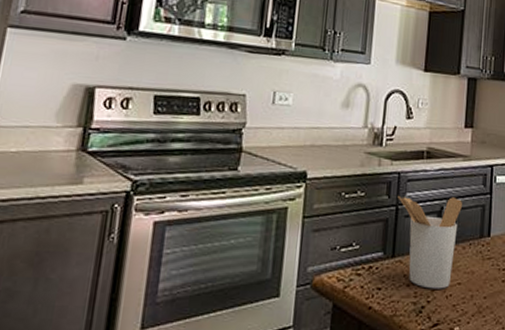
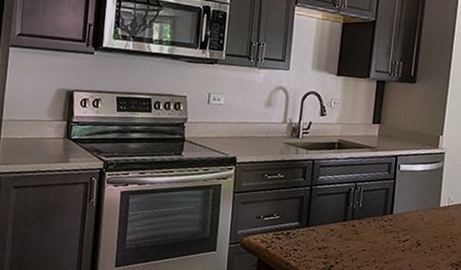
utensil holder: present [398,195,462,289] -> none [312,178,368,254]

